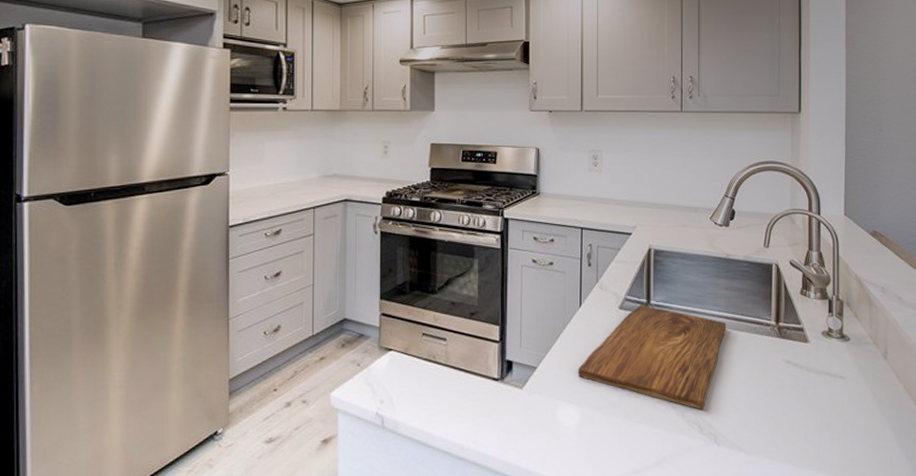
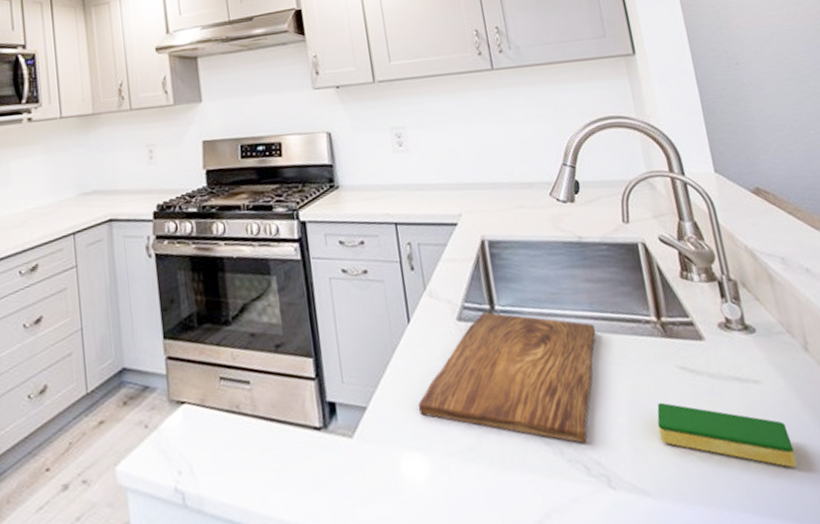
dish sponge: none [760,385,859,442] -> present [657,402,797,468]

